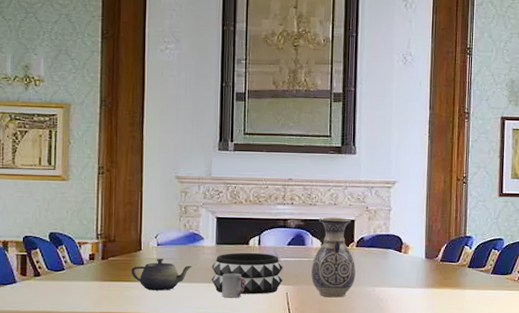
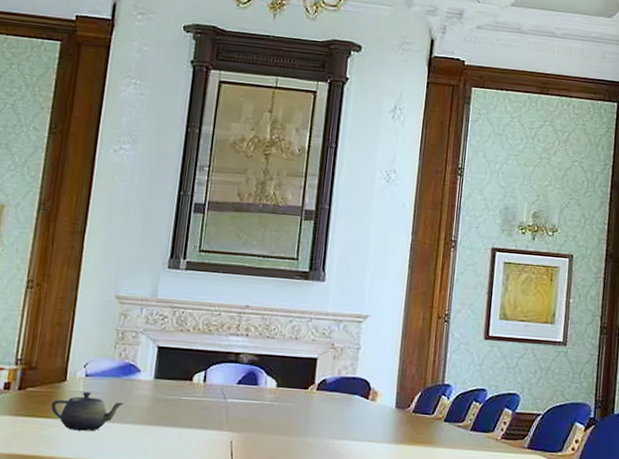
decorative bowl: present [211,252,283,294] -> none [144,390,230,442]
cup: present [222,273,246,298] -> none [155,414,185,445]
vase: present [311,217,356,298] -> none [261,353,315,450]

